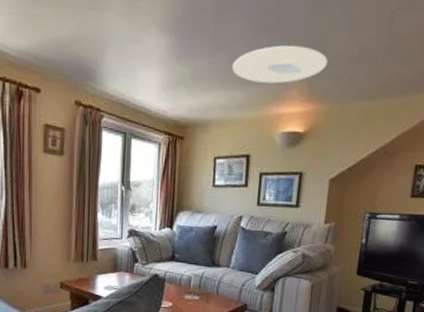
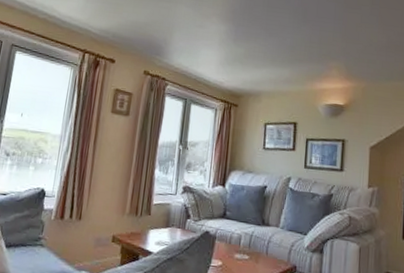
ceiling light: present [232,45,328,84] -> none [280,35,361,64]

